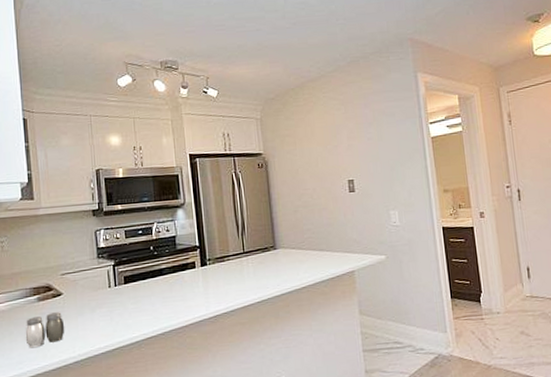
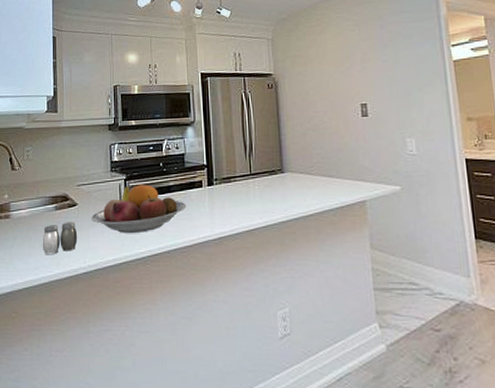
fruit bowl: none [79,269,180,319] -> present [91,184,187,233]

